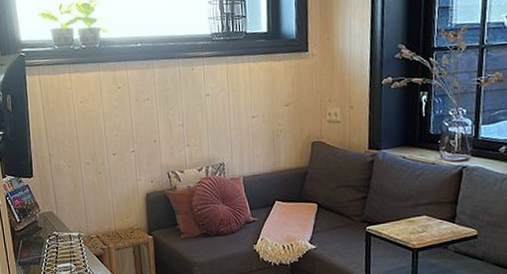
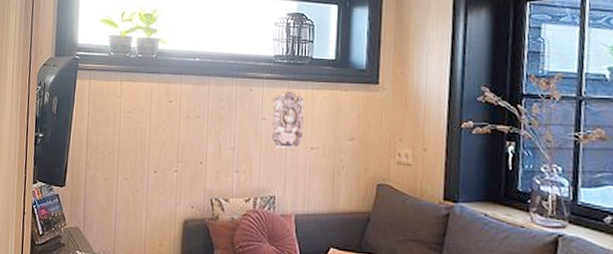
wall ornament: none [214,66,245,121] -> present [271,91,304,149]

